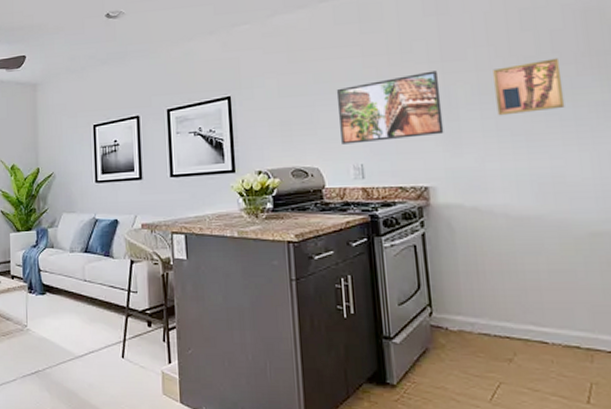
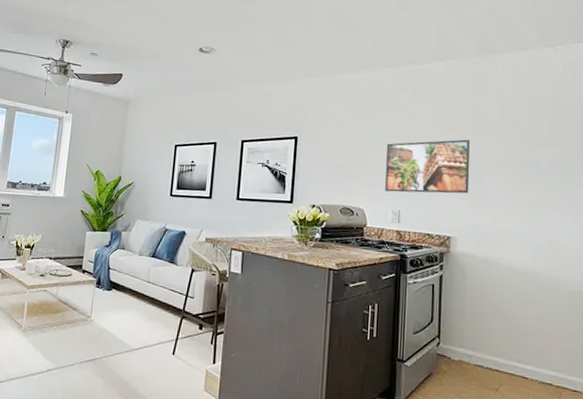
wall art: present [493,58,565,116] -> none [513,143,567,186]

